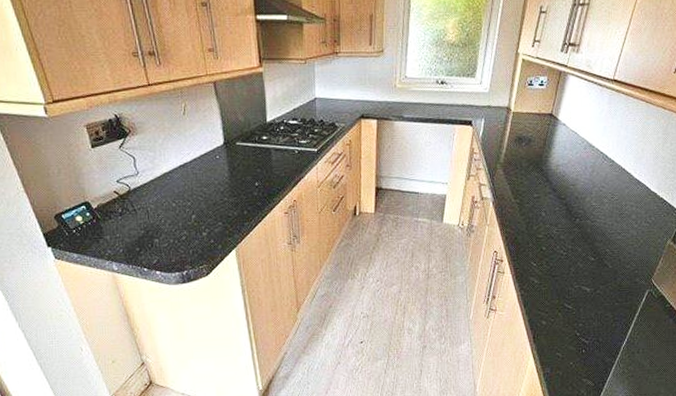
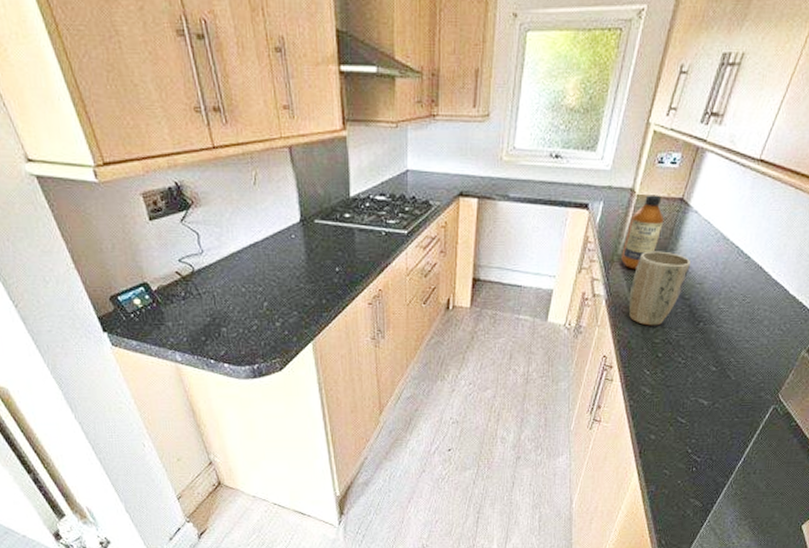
bottle: none [503,111,538,175] -> present [621,195,665,269]
plant pot: none [513,158,564,223] -> present [628,251,691,326]

